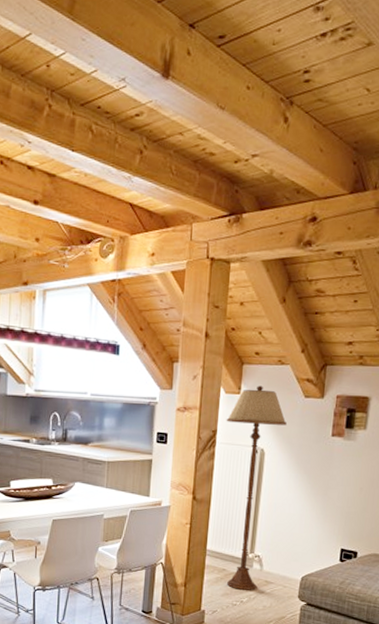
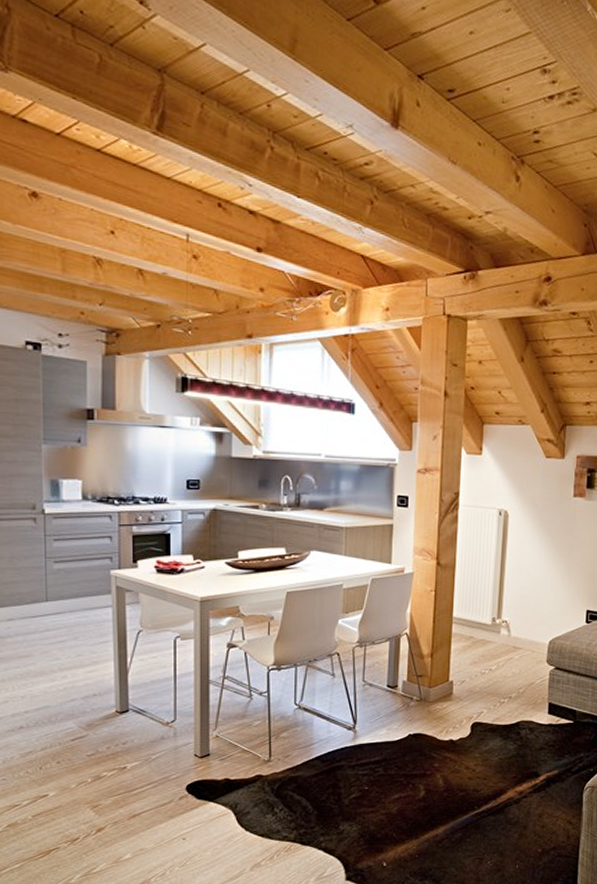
floor lamp: present [226,385,287,590] -> none [468,446,529,657]

